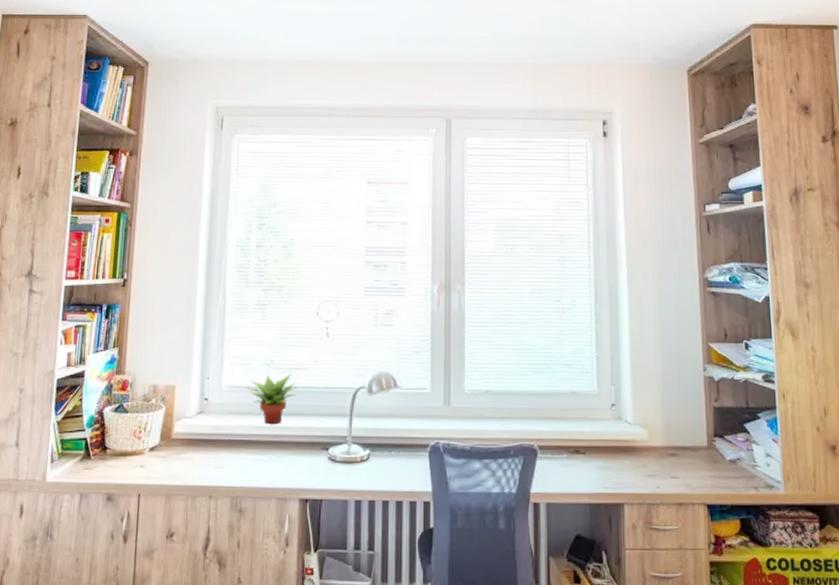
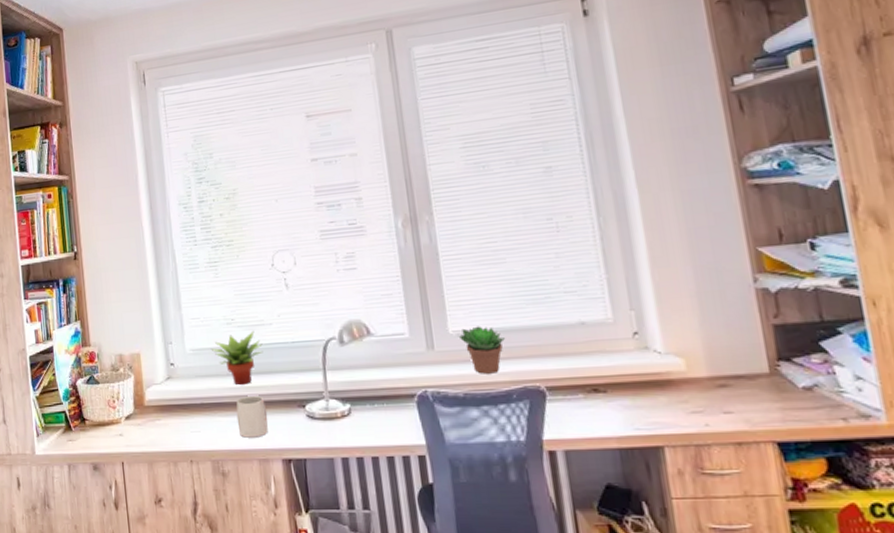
mug: none [261,436,292,476] -> present [236,396,268,438]
succulent plant: none [472,387,510,431] -> present [458,326,505,374]

